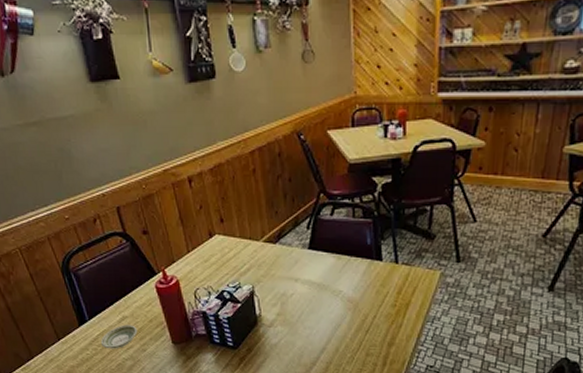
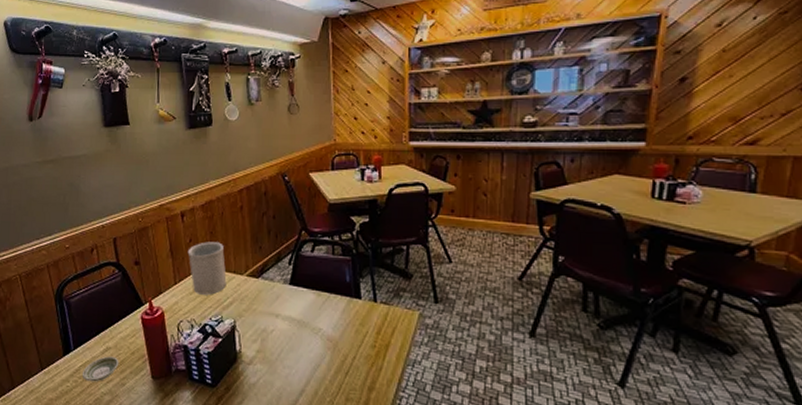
utensil holder: none [198,208,242,262] -> present [187,242,227,295]

